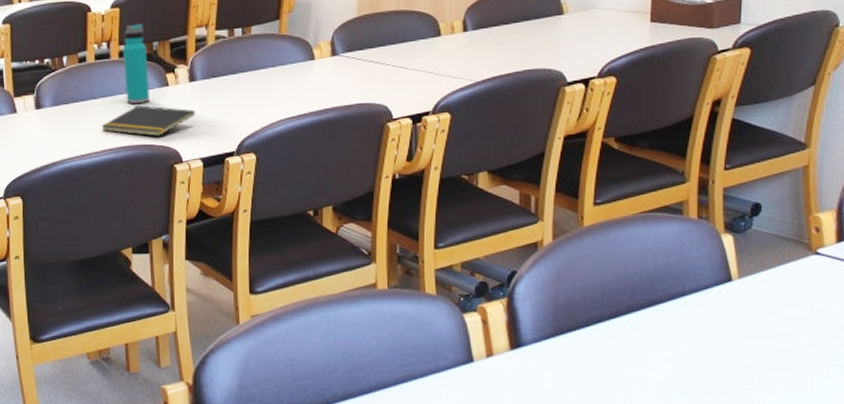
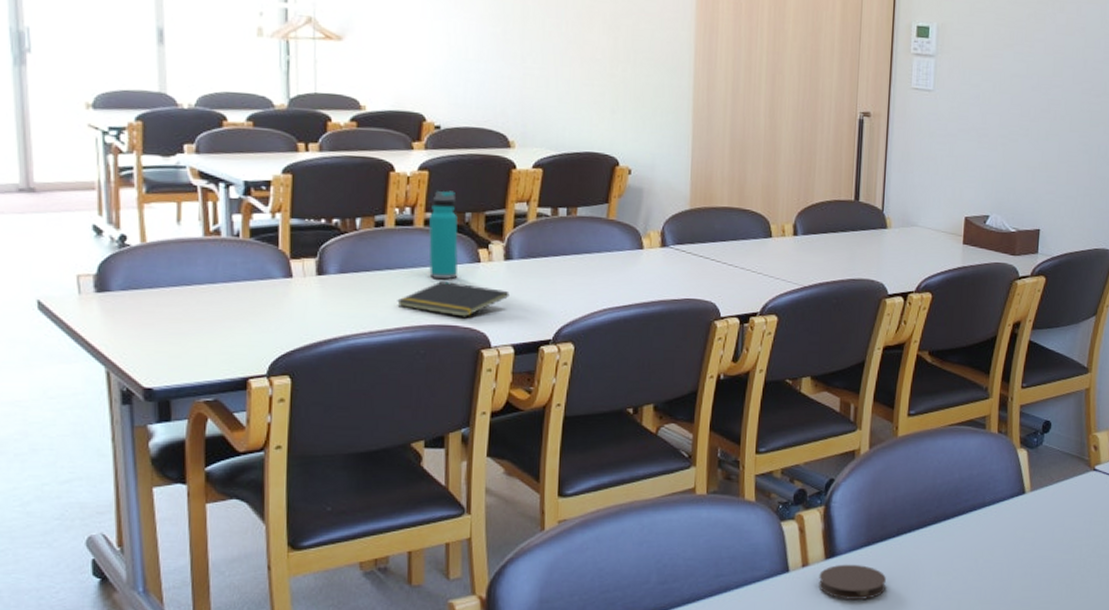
coaster: none [504,354,576,389] -> present [818,564,886,600]

